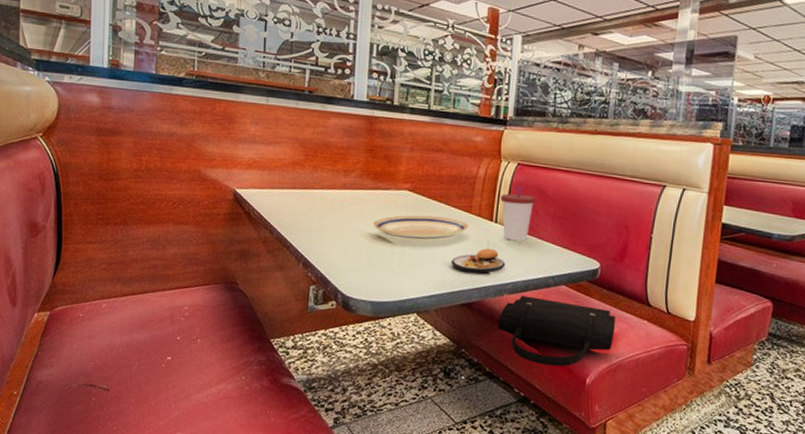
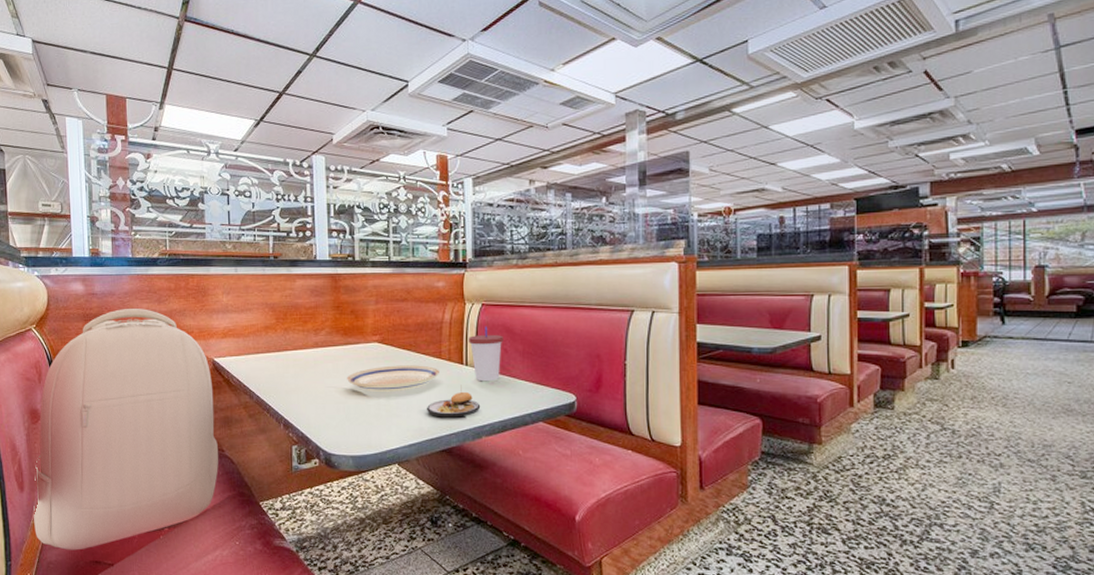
backpack: none [24,127,233,372] -> present [33,309,219,550]
handbag: present [497,295,616,367] -> none [479,436,600,506]

